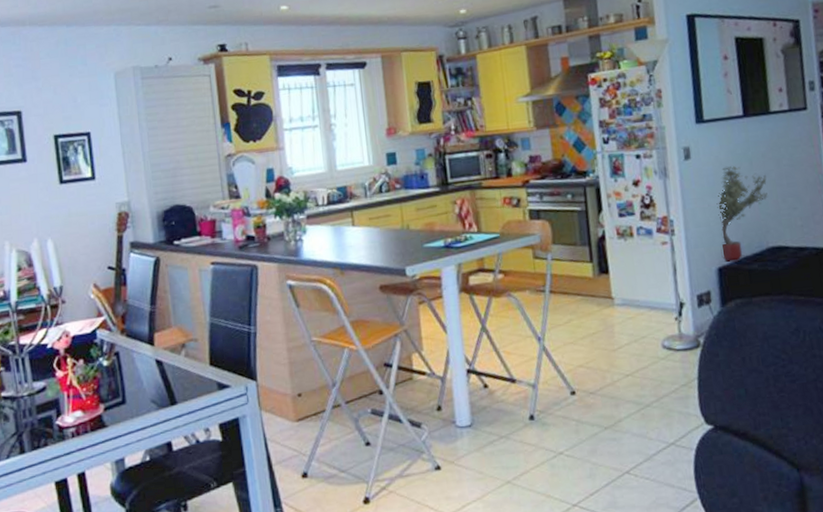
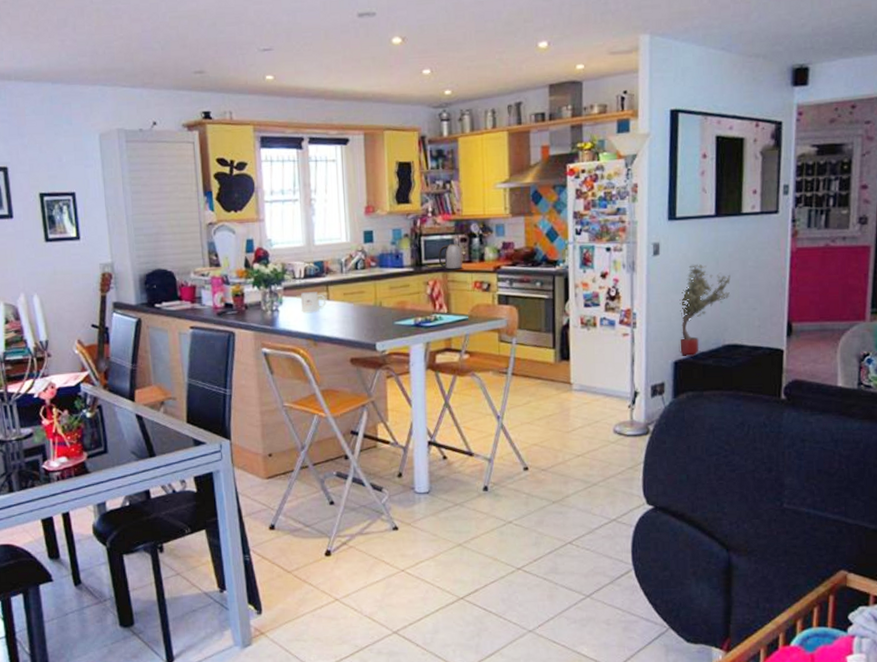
mug: none [324,218,352,242] -> present [300,291,326,314]
kettle: none [463,160,490,189] -> present [438,243,463,271]

